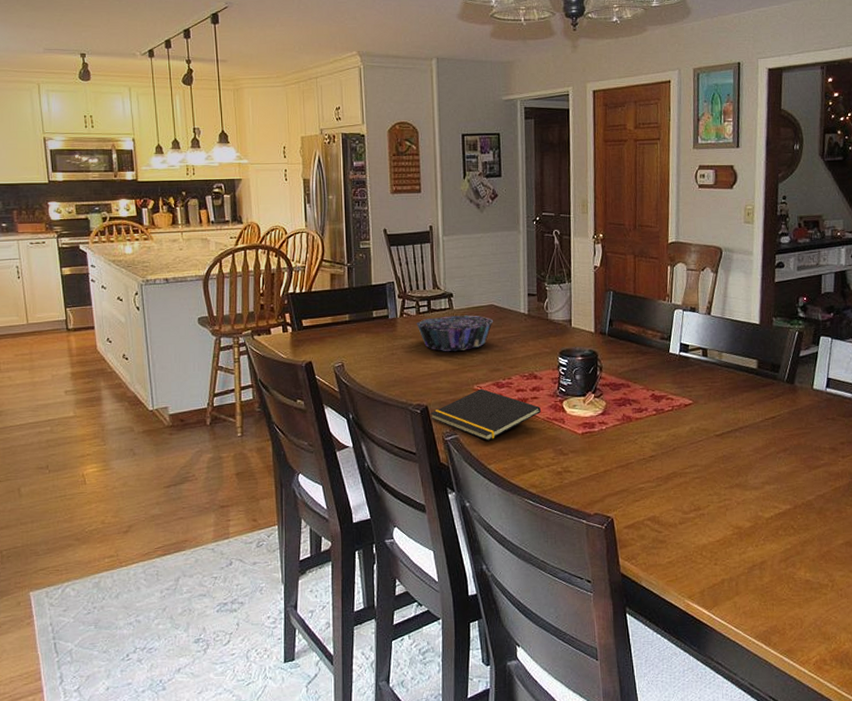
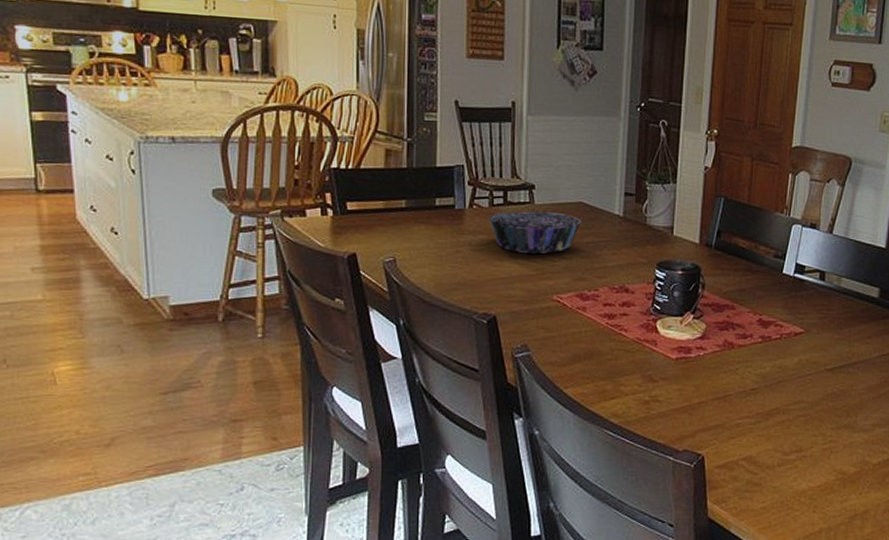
notepad: present [430,388,541,441] -> none [498,299,630,361]

